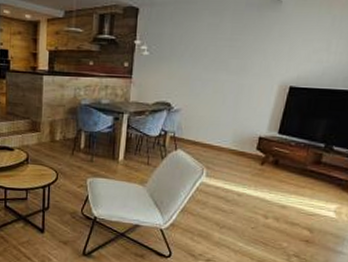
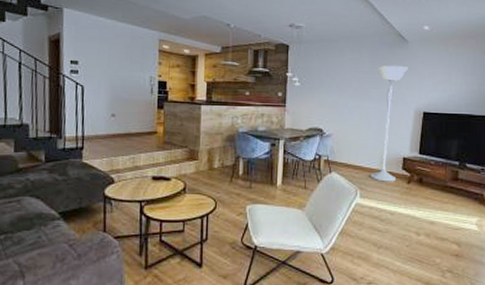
floor lamp: none [219,31,278,163] -> present [370,65,408,182]

